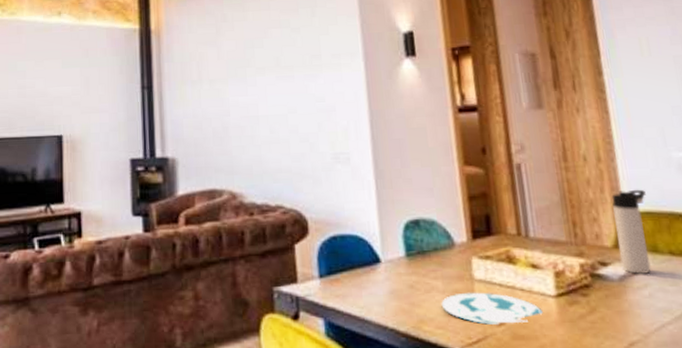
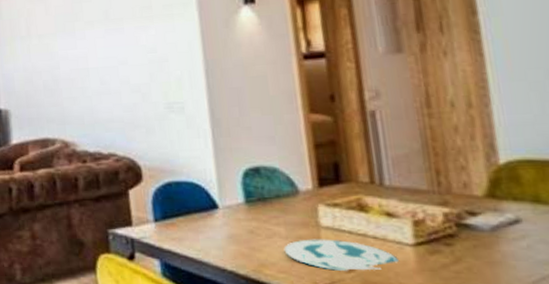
thermos bottle: present [611,189,651,274] -> none [484,136,531,225]

